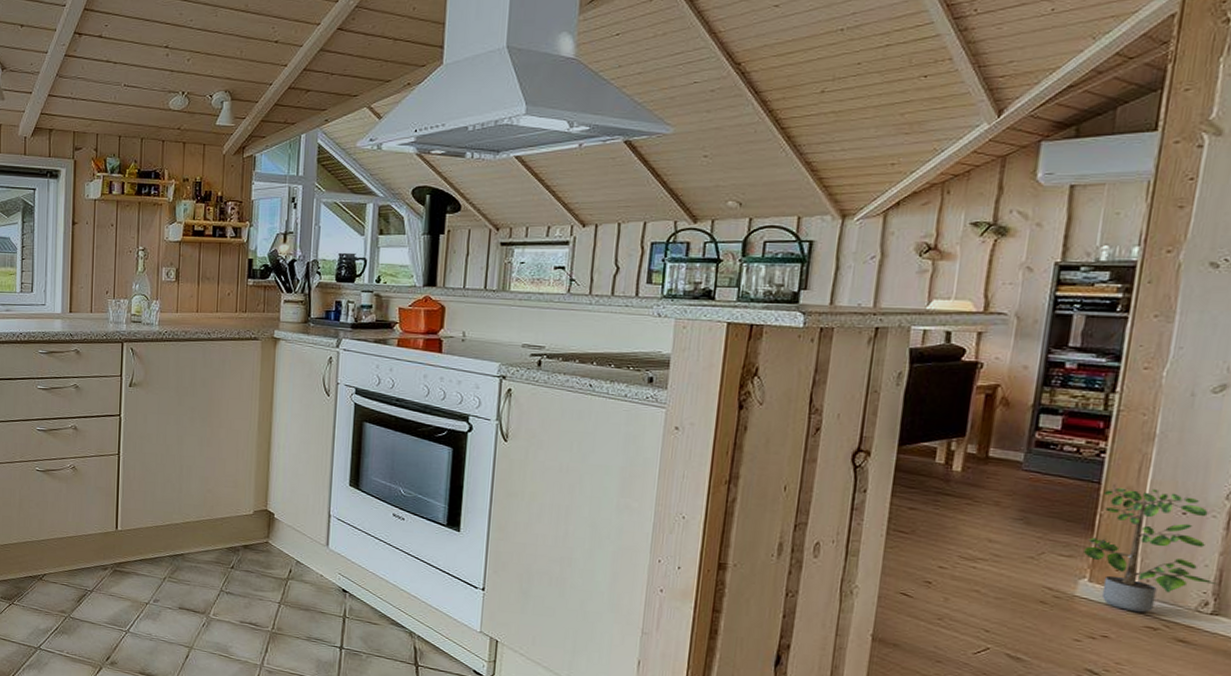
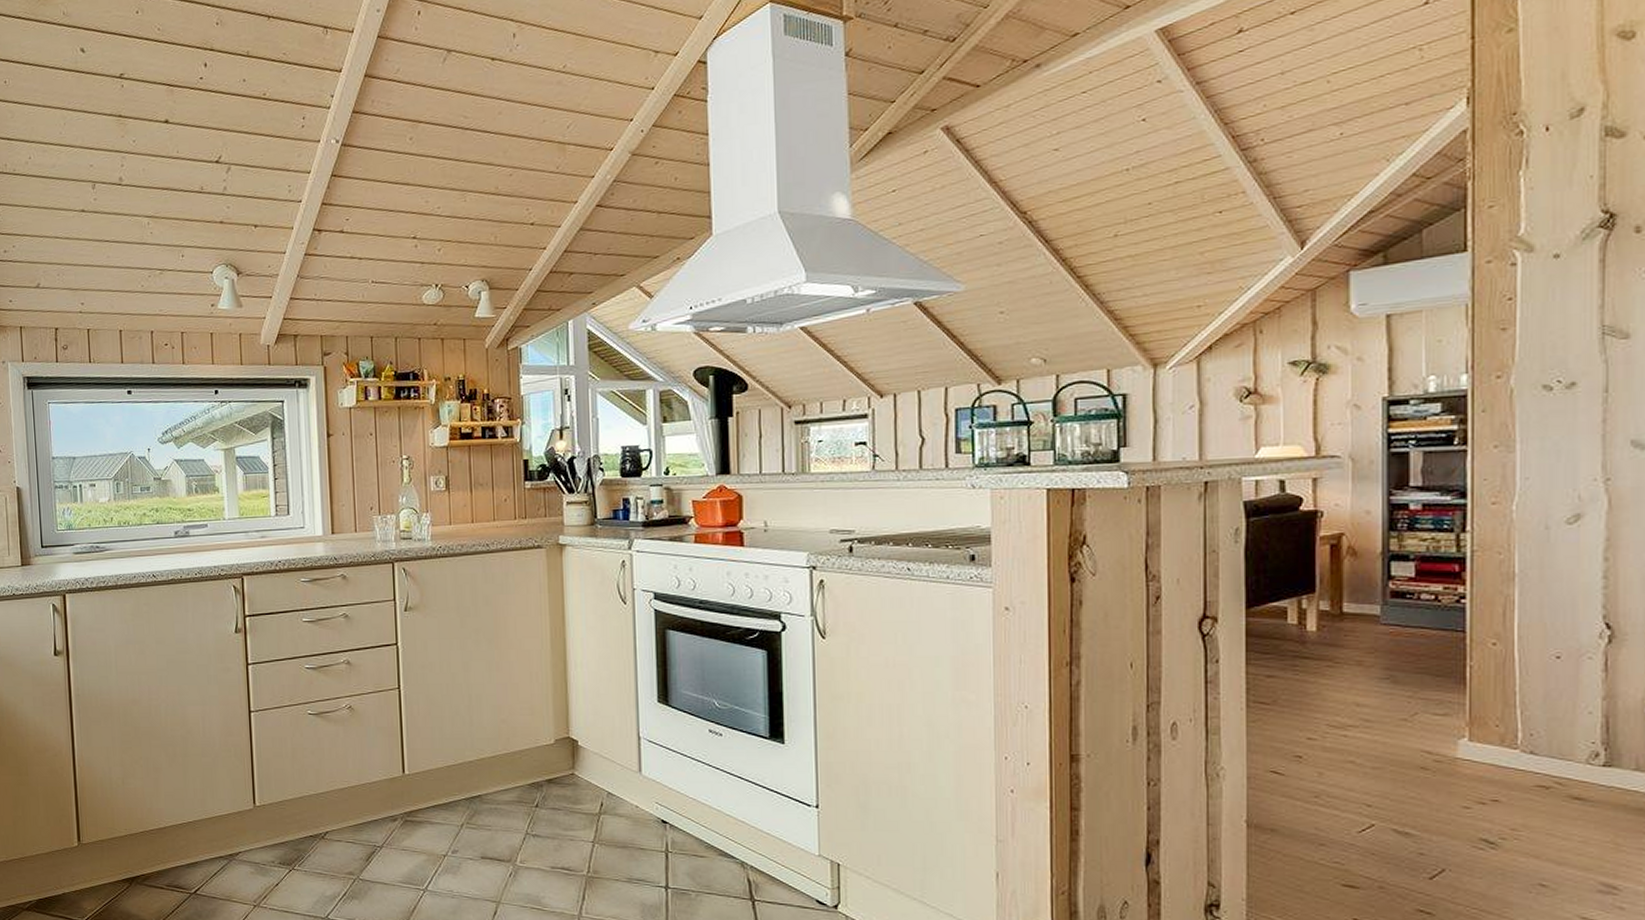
potted plant: present [1084,484,1219,613] -> none [1459,631,1607,771]

